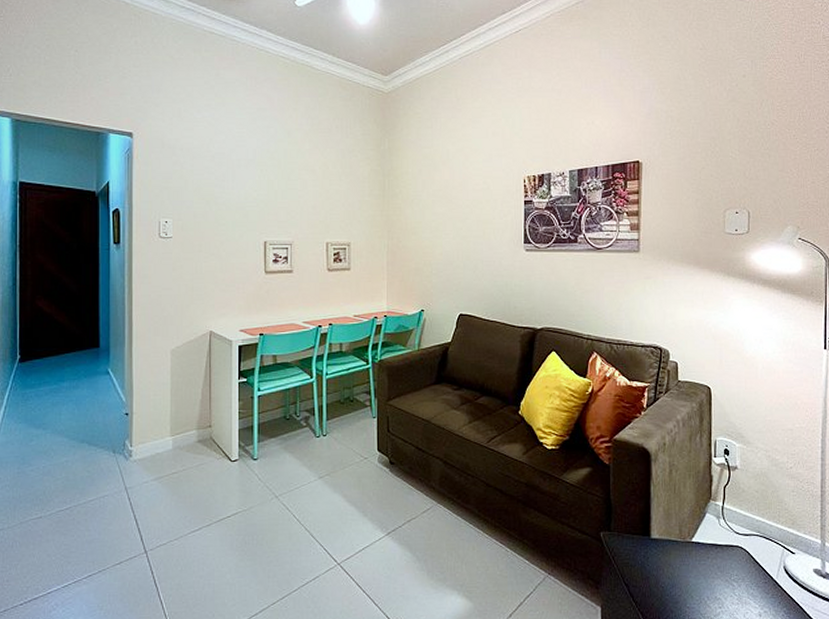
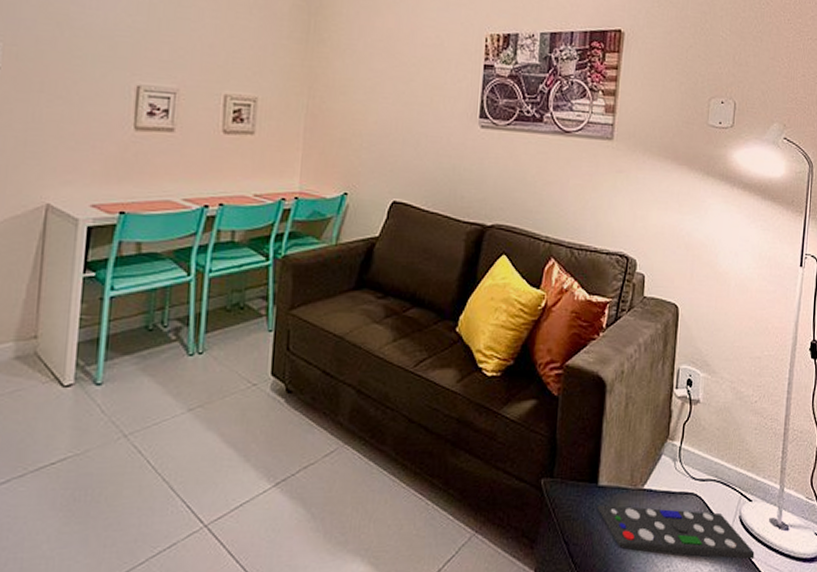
remote control: none [652,554,802,604] -> present [597,504,755,560]

